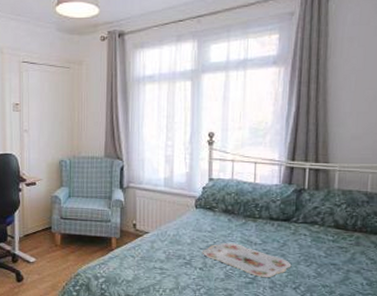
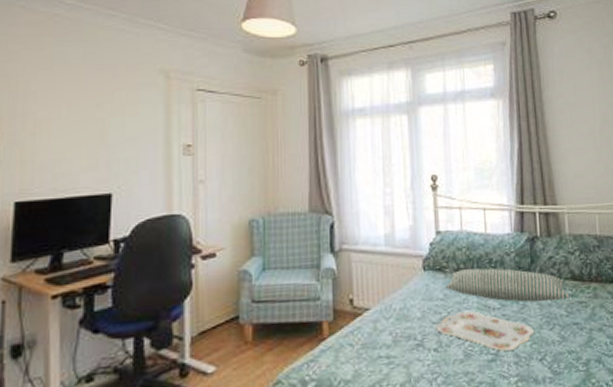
pillow: none [213,210,331,244] -> present [445,268,570,302]

